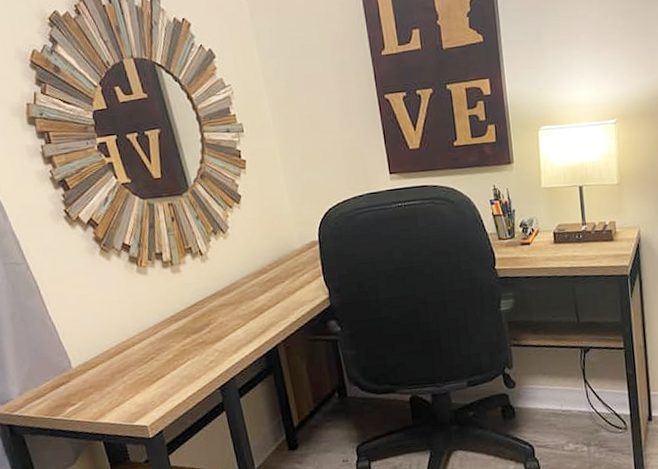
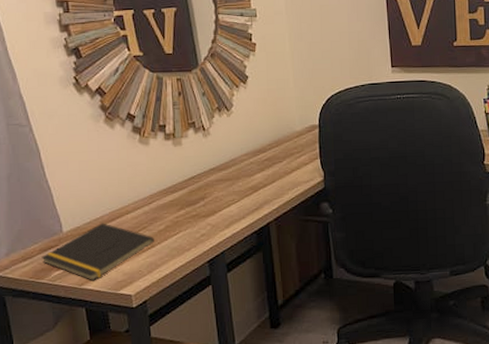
notepad: none [54,356,165,415] -> present [41,223,155,281]

